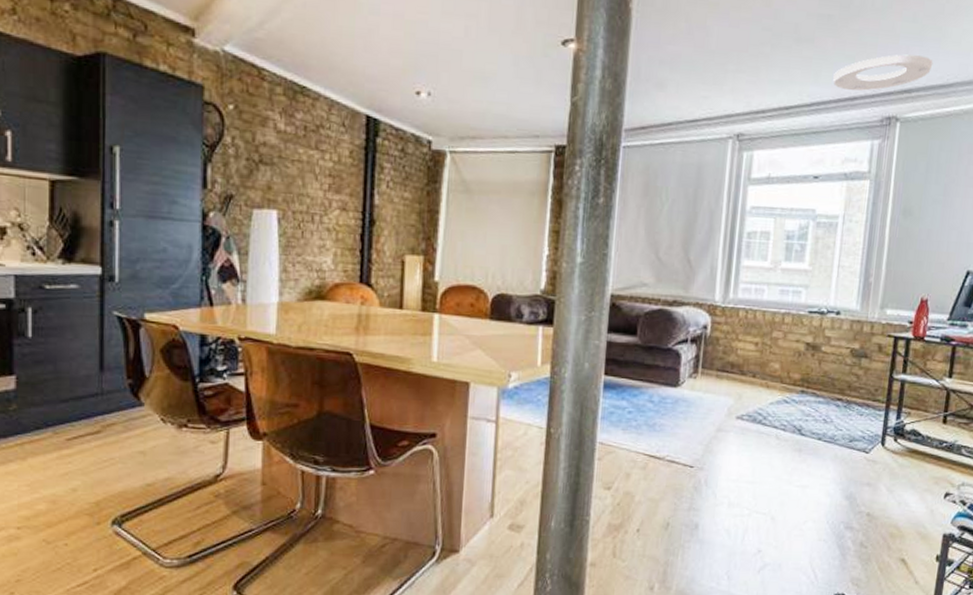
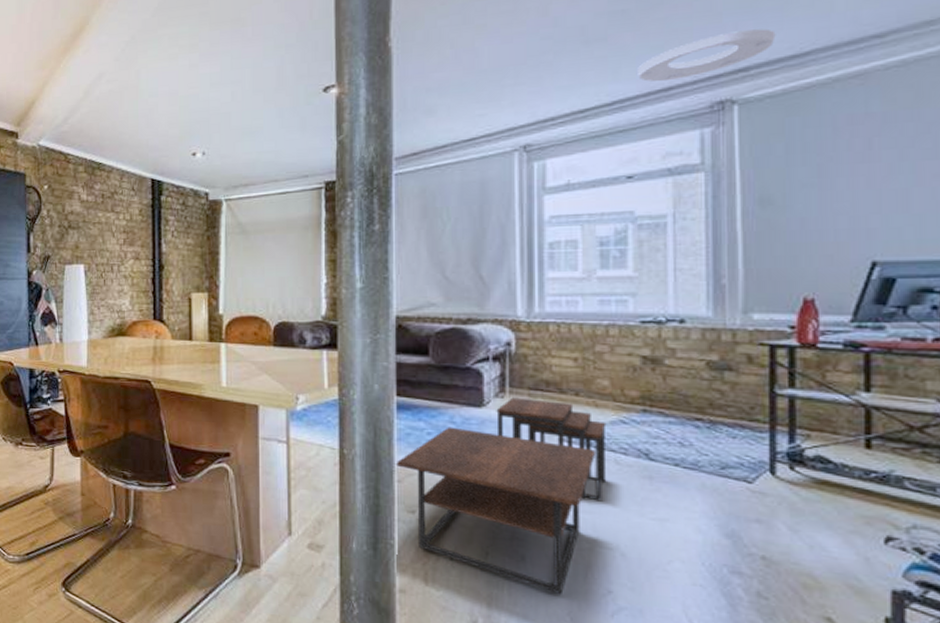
coffee table: none [598,378,774,556] -> present [397,397,607,594]

